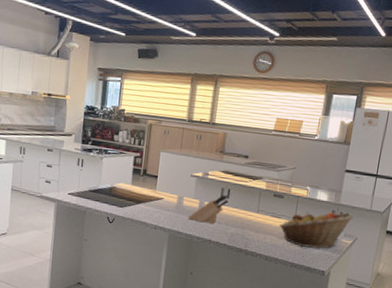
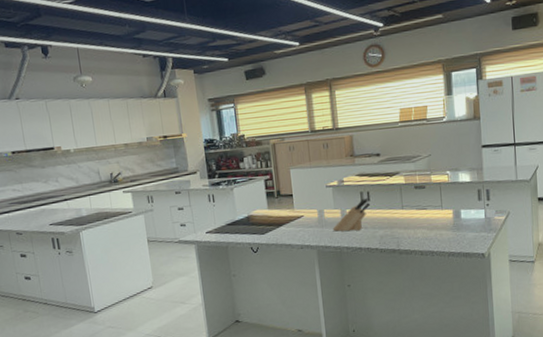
fruit basket: present [279,212,354,249] -> none [427,188,501,234]

